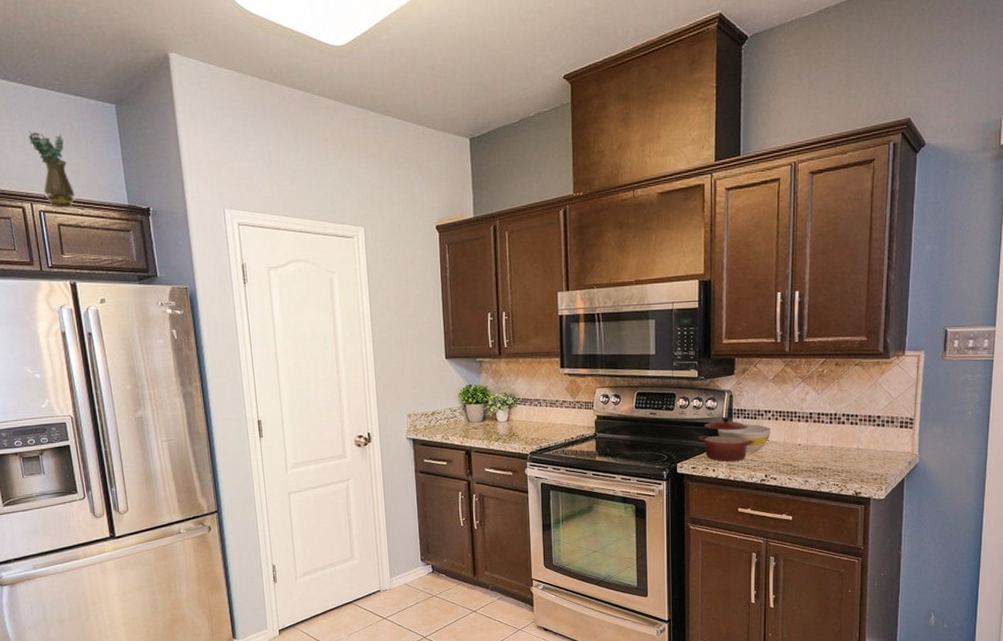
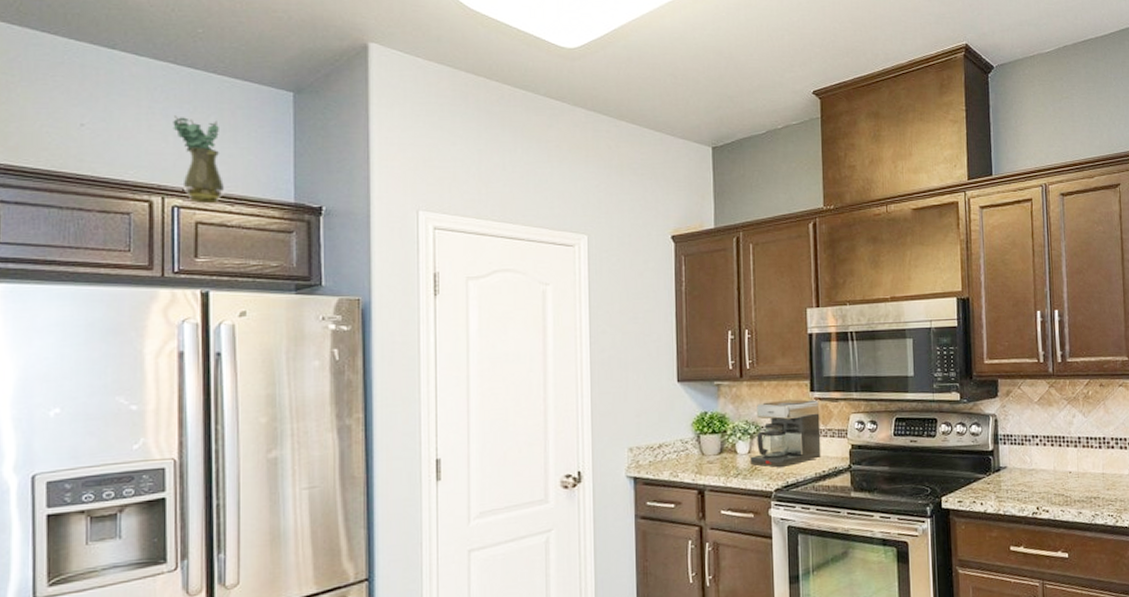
coffee maker: none [509,374,570,433] -> present [750,399,821,467]
saucepan: present [698,417,755,462] -> none [963,443,1024,494]
bowl: present [718,424,772,452] -> none [984,451,1040,482]

